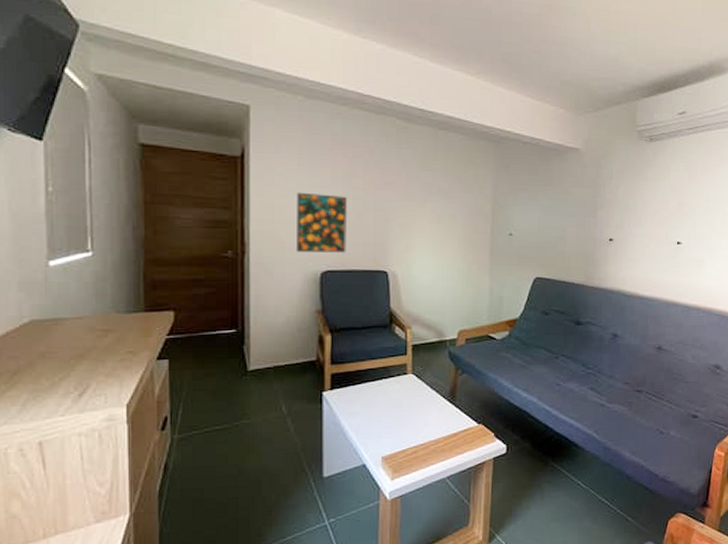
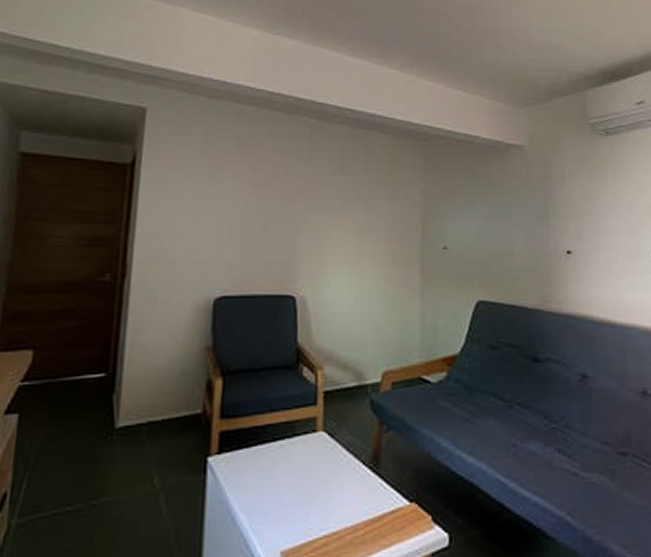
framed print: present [297,192,348,253] -> none [187,202,251,274]

